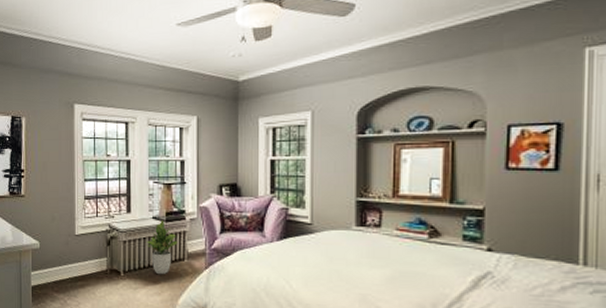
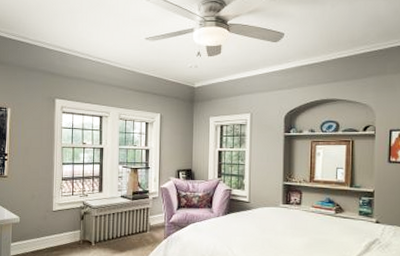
potted plant: present [146,220,178,275] -> none [115,199,142,245]

